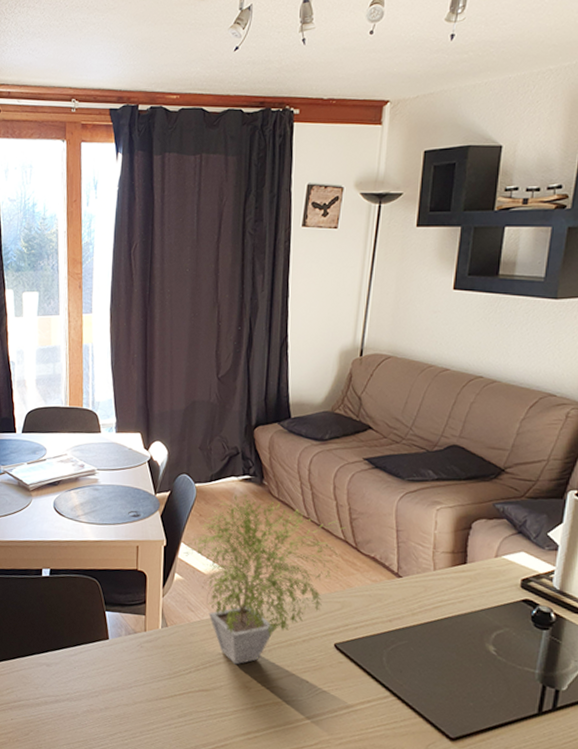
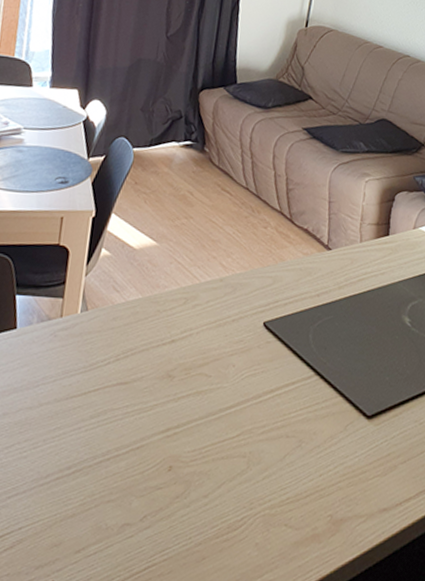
potted plant: present [183,493,346,665] -> none [113,160,282,351]

